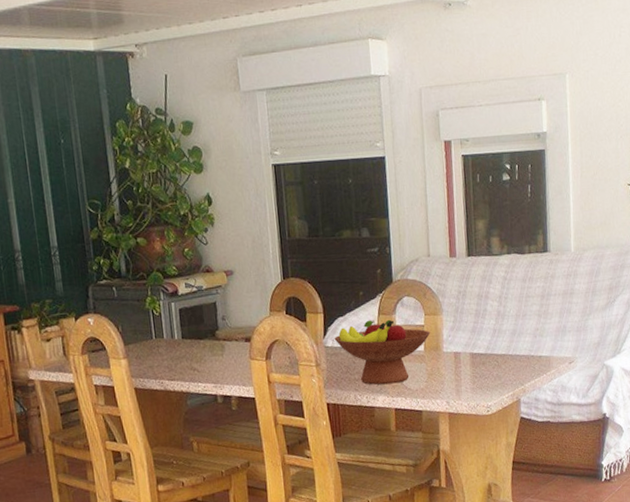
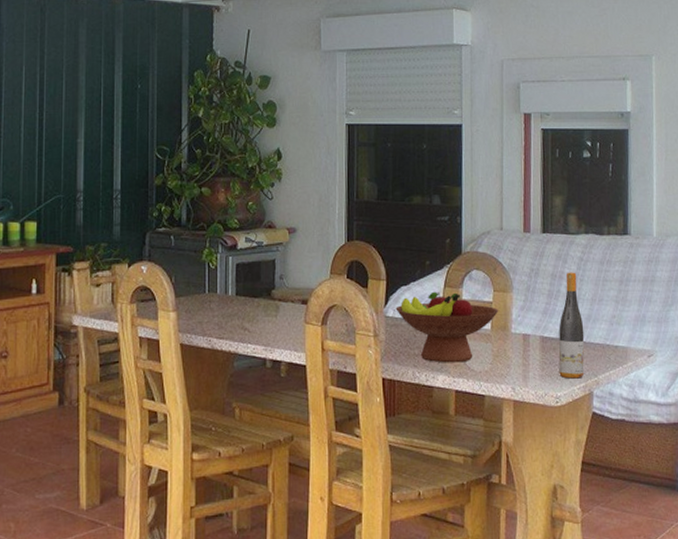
wine bottle: none [487,291,512,389] -> present [558,272,585,379]

